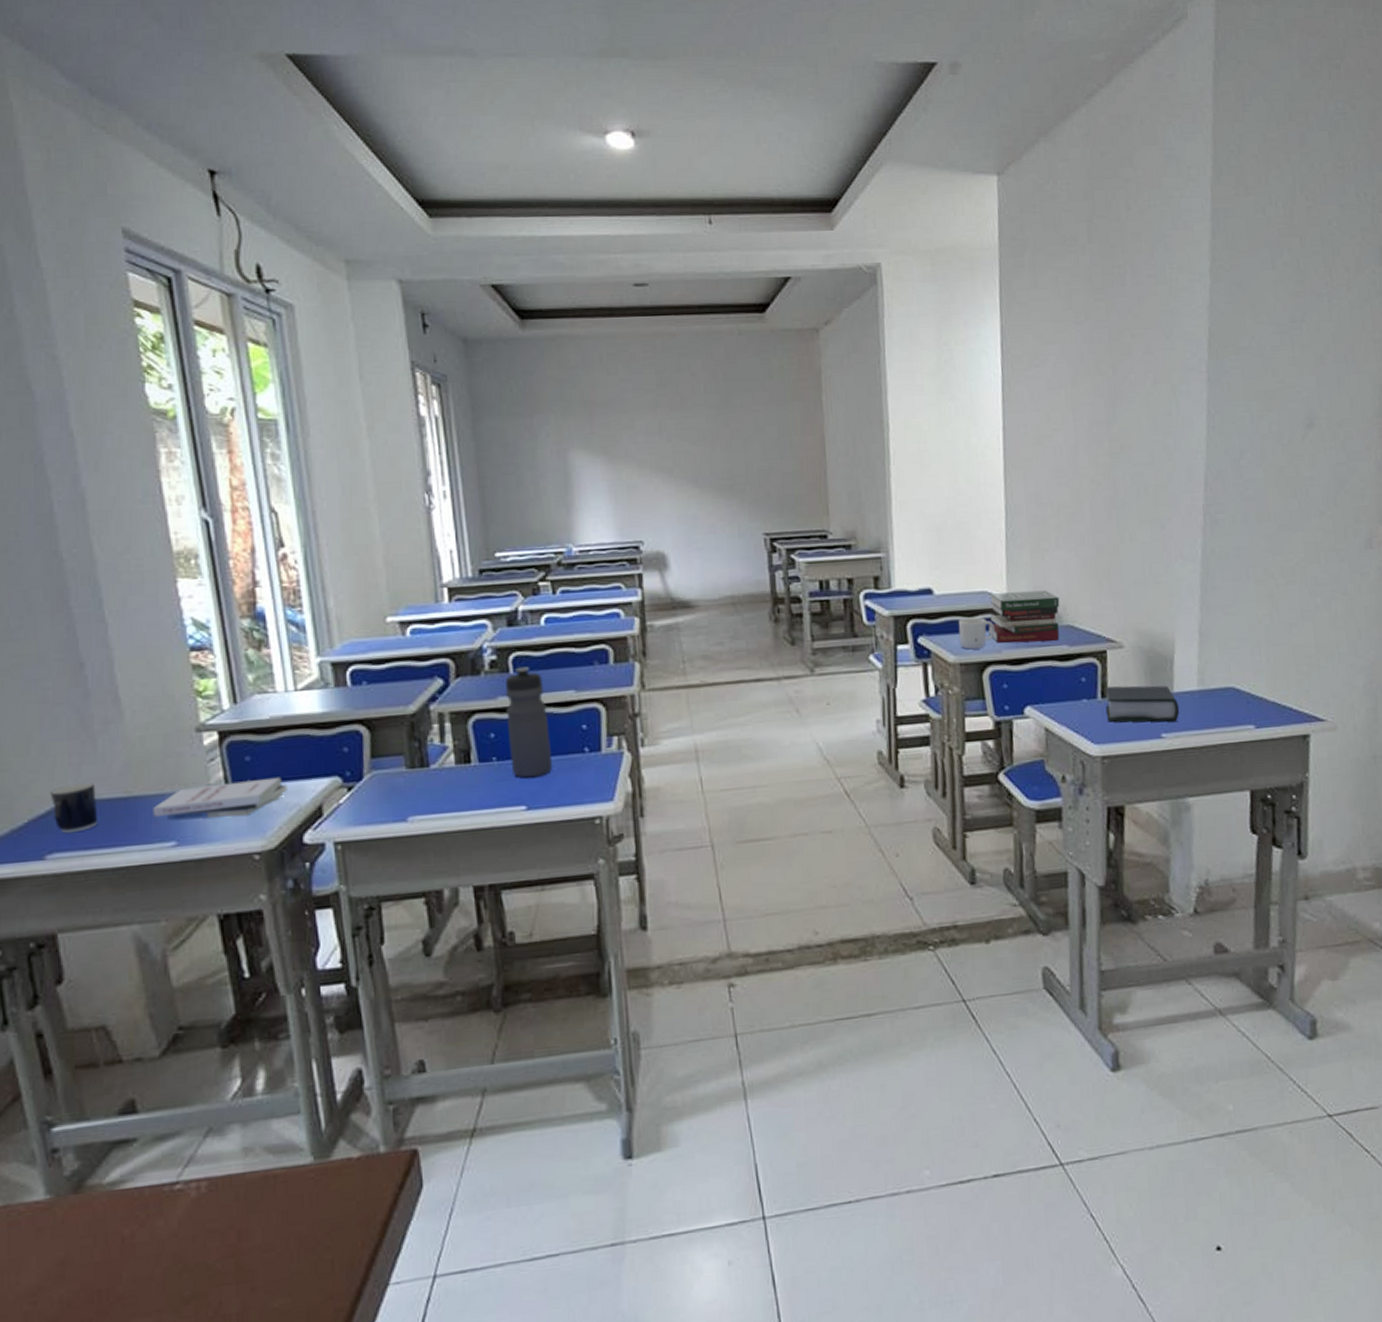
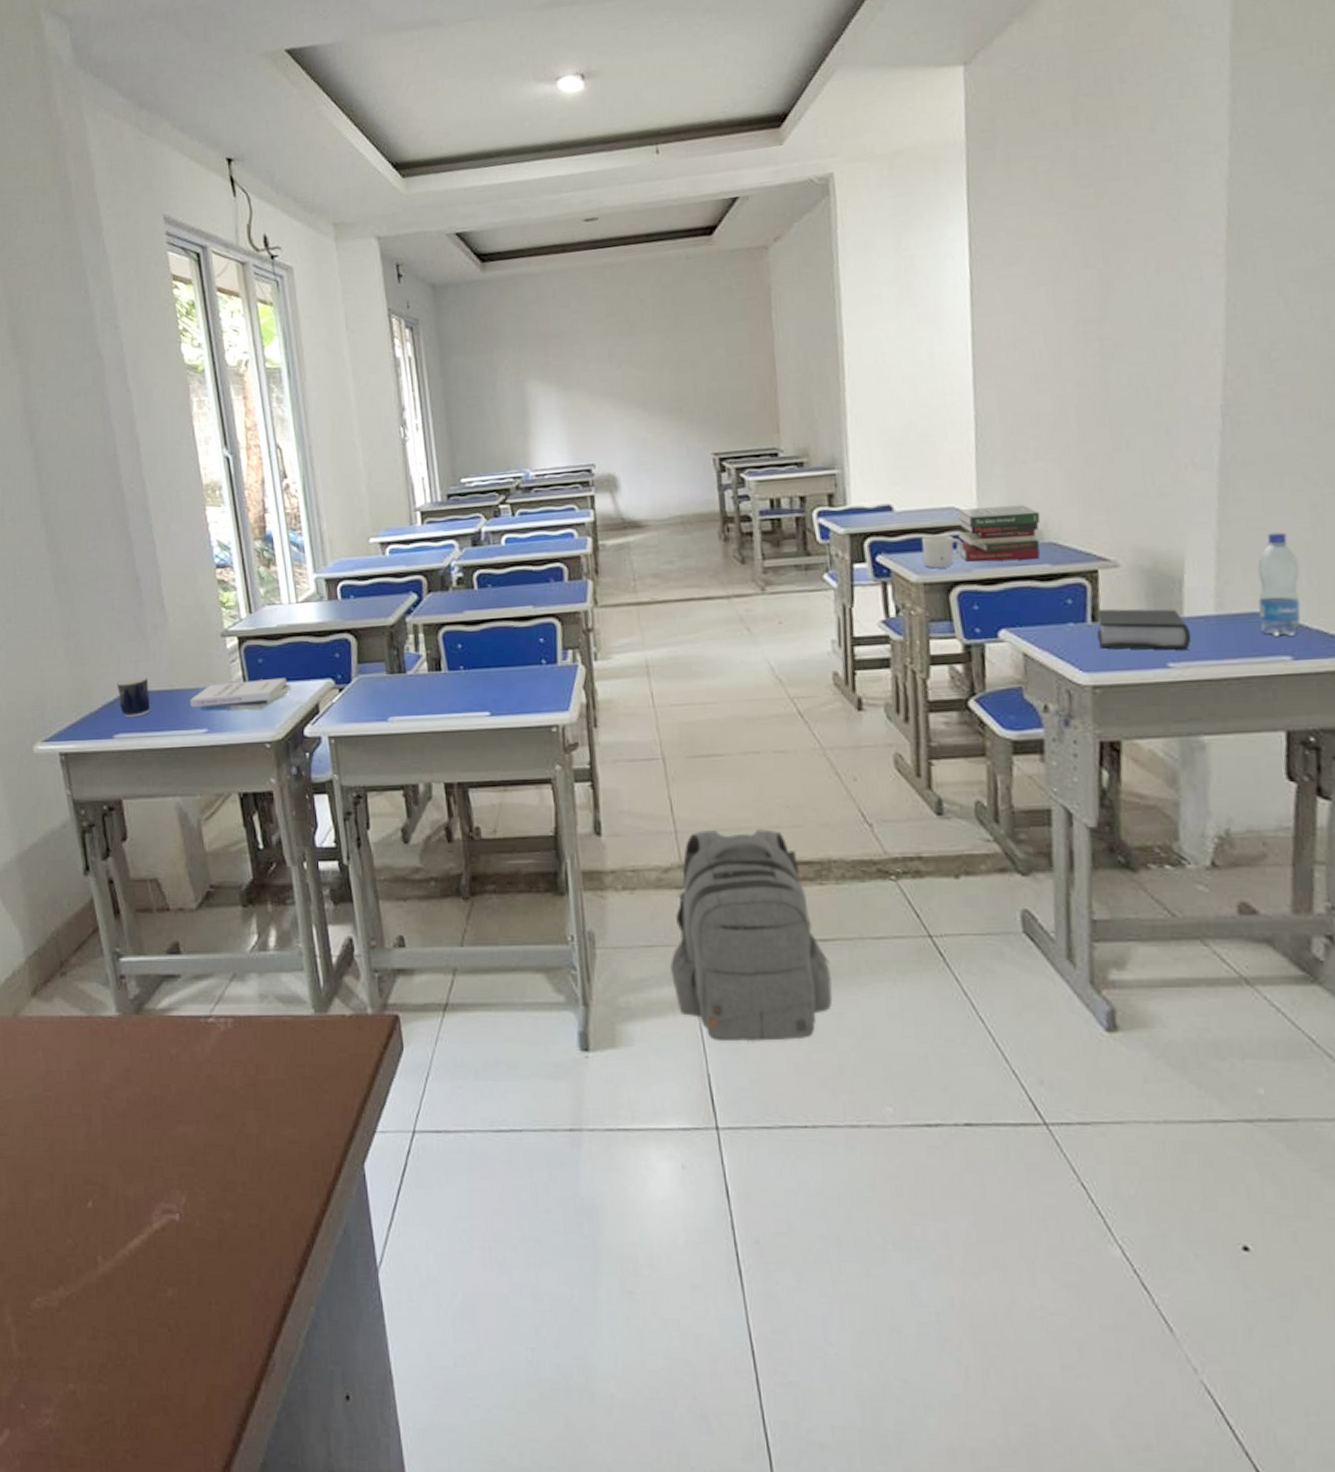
water bottle: present [504,666,552,778] -> none [470,583,513,686]
backpack: none [718,910,876,1129] -> present [670,829,833,1041]
bottle: none [1230,617,1262,710] -> present [1257,532,1301,638]

